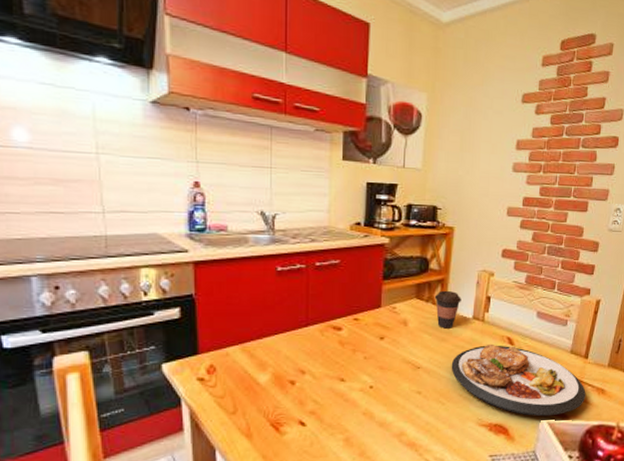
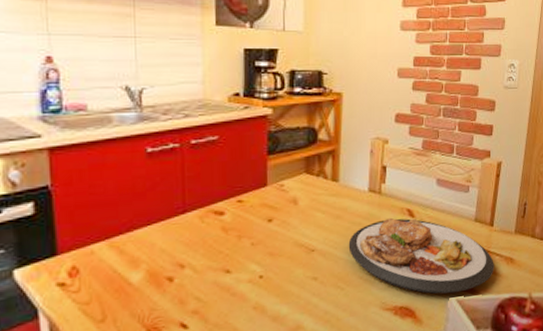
coffee cup: present [434,290,461,329] -> none [325,162,355,205]

